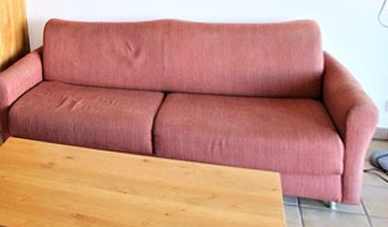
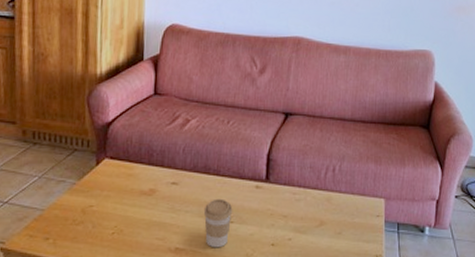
coffee cup: none [98,171,125,216] -> present [203,198,233,248]

